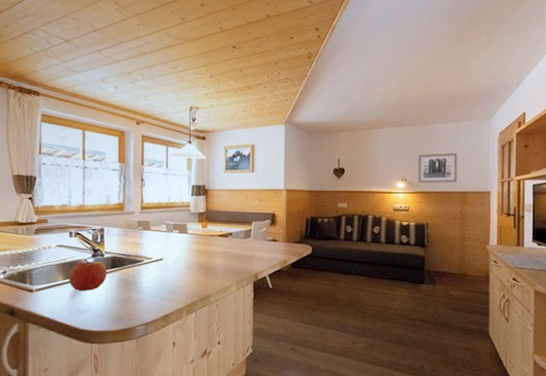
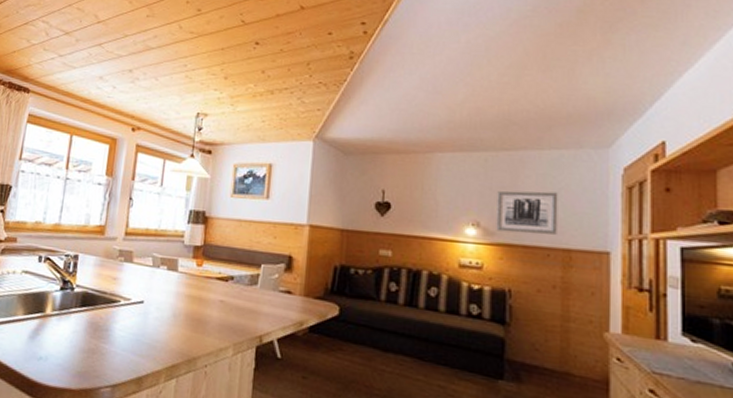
fruit: present [68,259,107,291] -> none [29,291,76,333]

